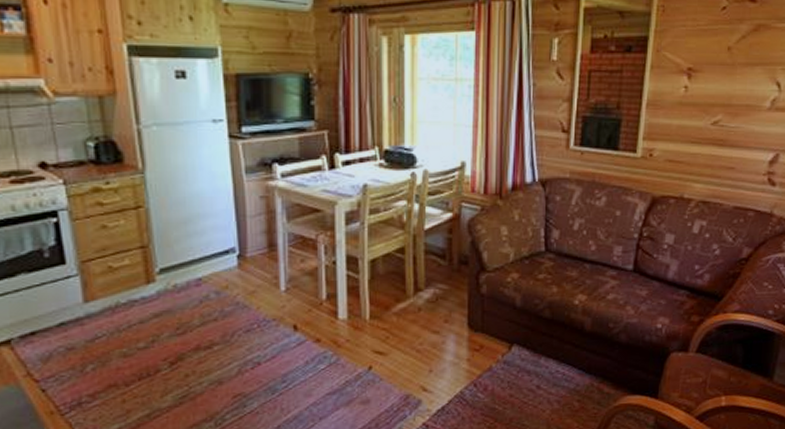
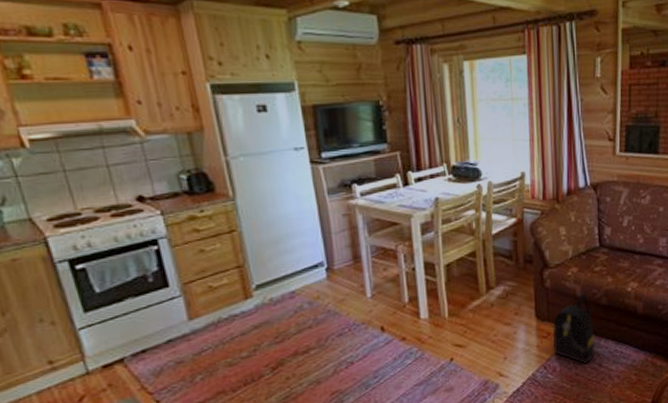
backpack: none [485,303,535,385] -> present [552,294,596,365]

